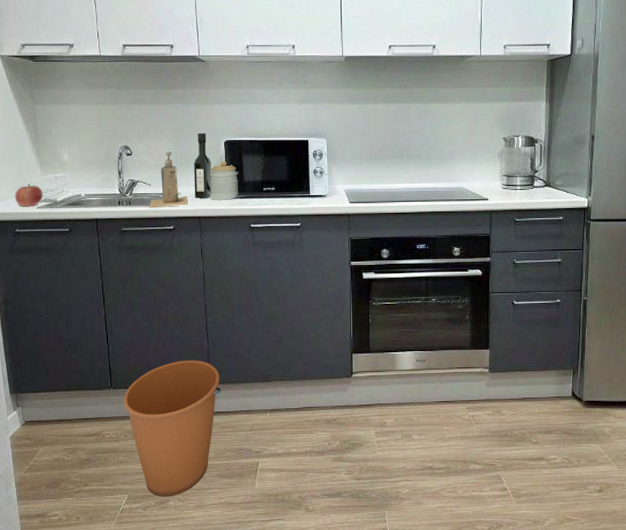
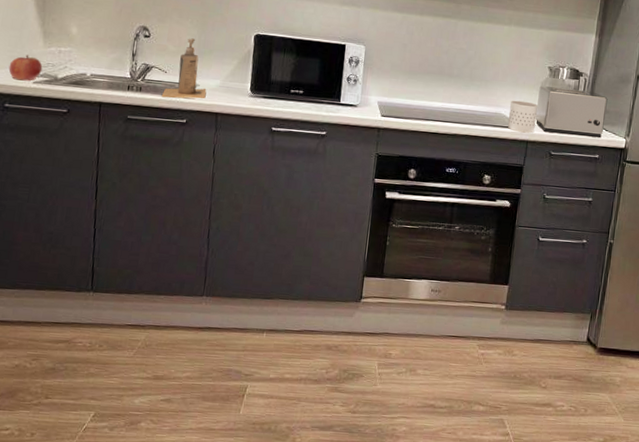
bucket: present [123,360,222,497] -> none [103,267,216,417]
bottle: present [194,133,211,198] -> none [214,22,238,94]
jar: present [209,160,239,200] -> none [230,55,265,99]
mug: none [470,173,498,203] -> present [507,100,538,133]
toaster: none [496,156,565,201] -> present [535,86,608,138]

